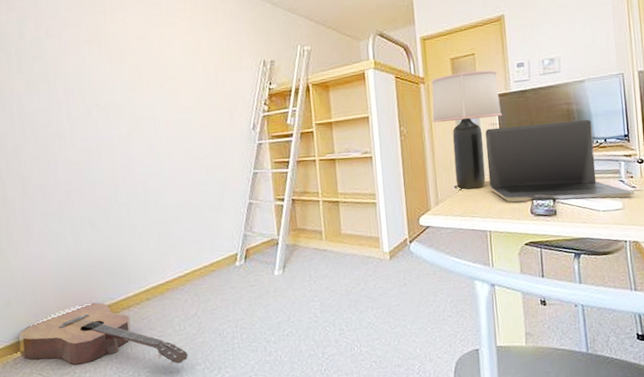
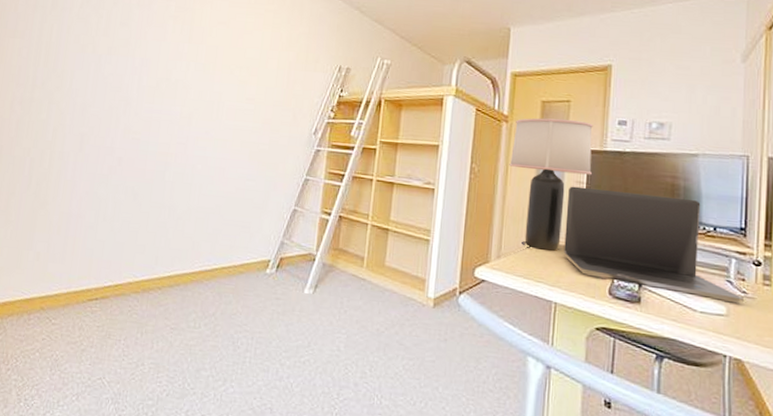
guitar: present [18,302,188,365] -> none [36,275,197,364]

